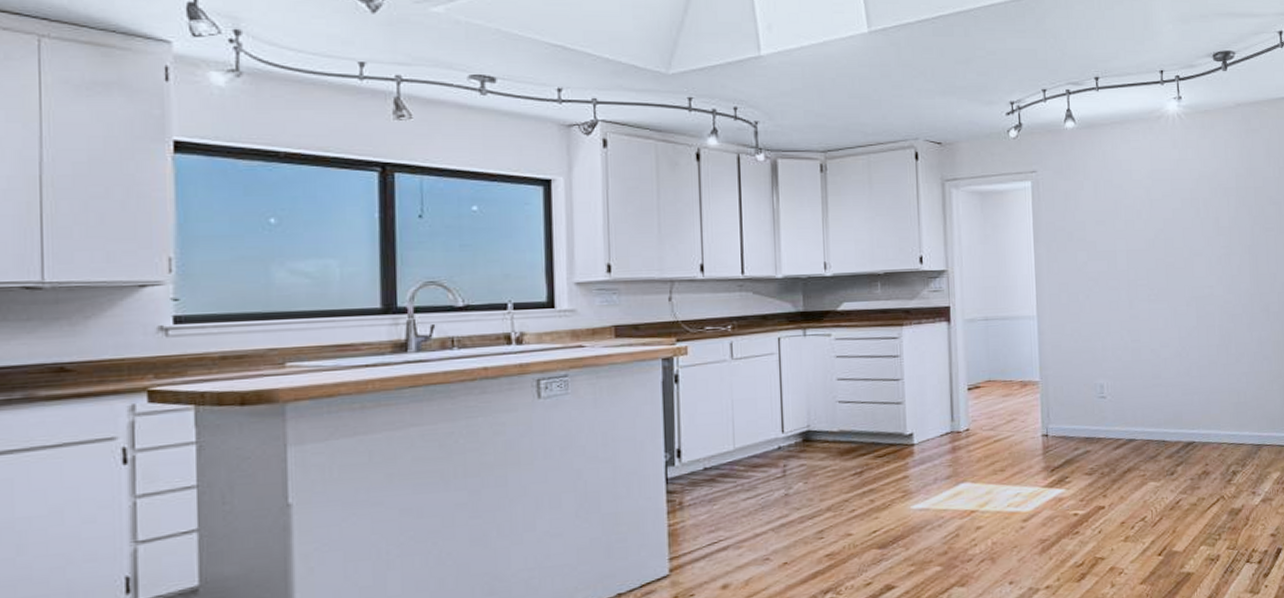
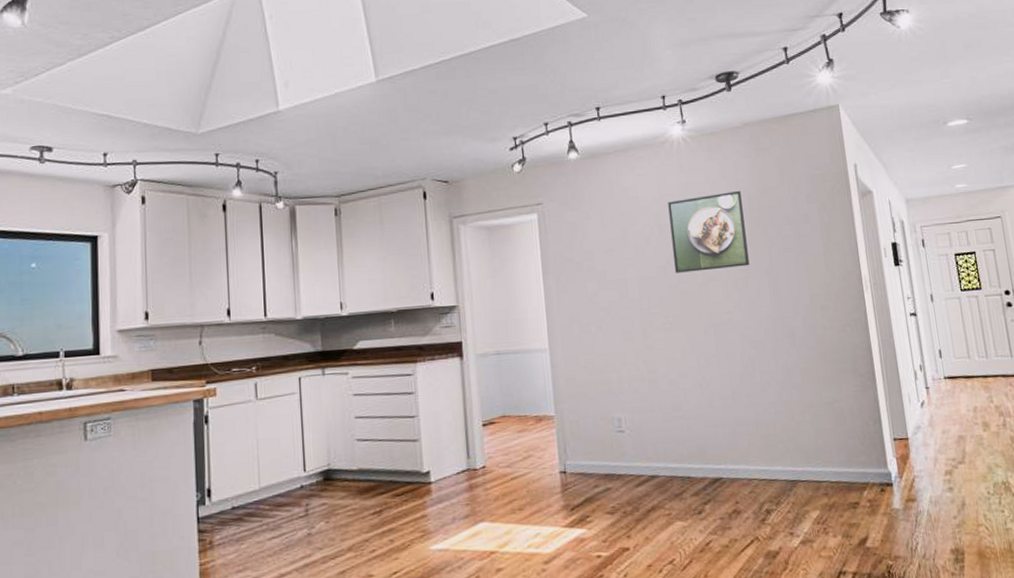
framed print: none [1160,169,1233,247] -> present [668,190,750,273]

